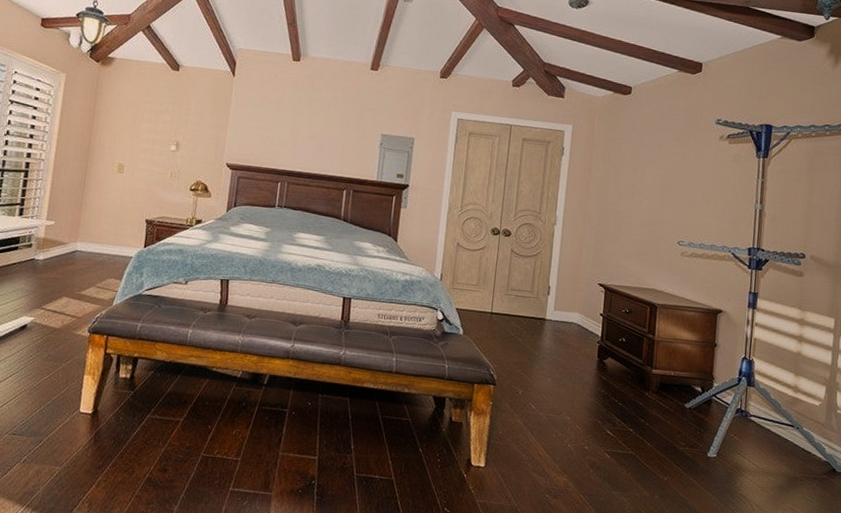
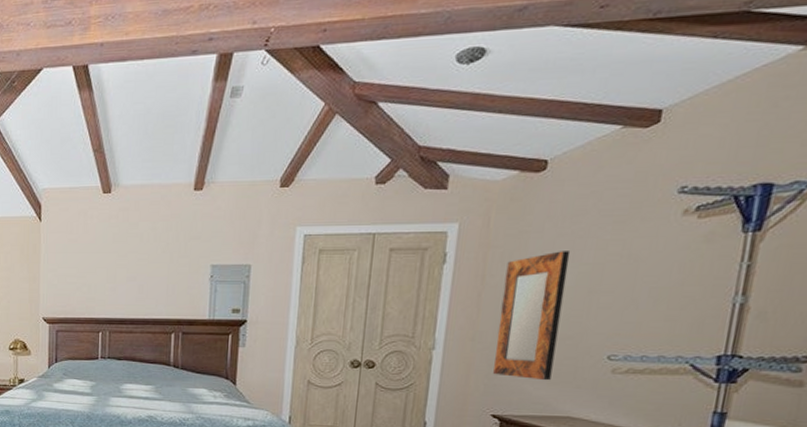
home mirror: none [599,156,650,258] -> present [493,251,571,381]

